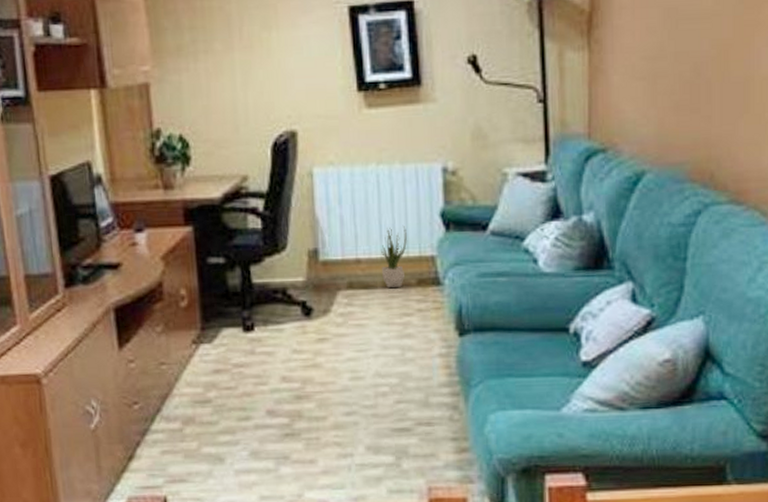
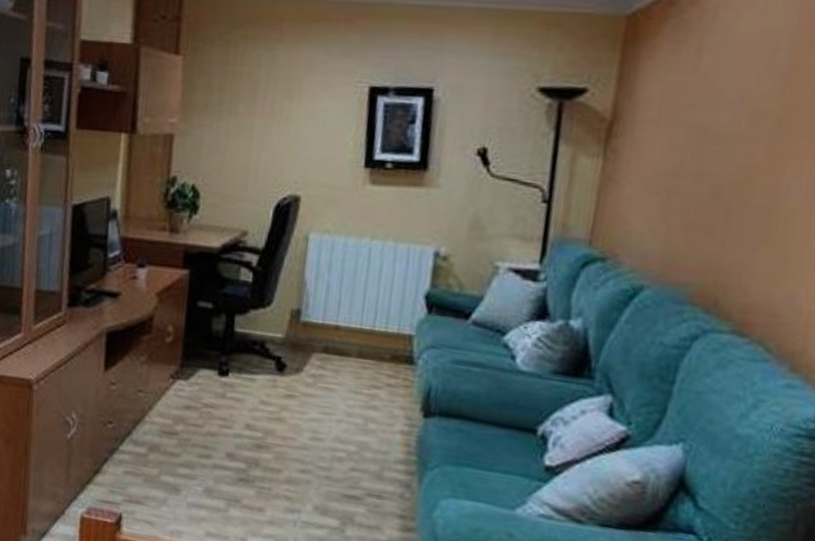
potted plant: present [381,226,407,288] -> none [358,301,389,360]

